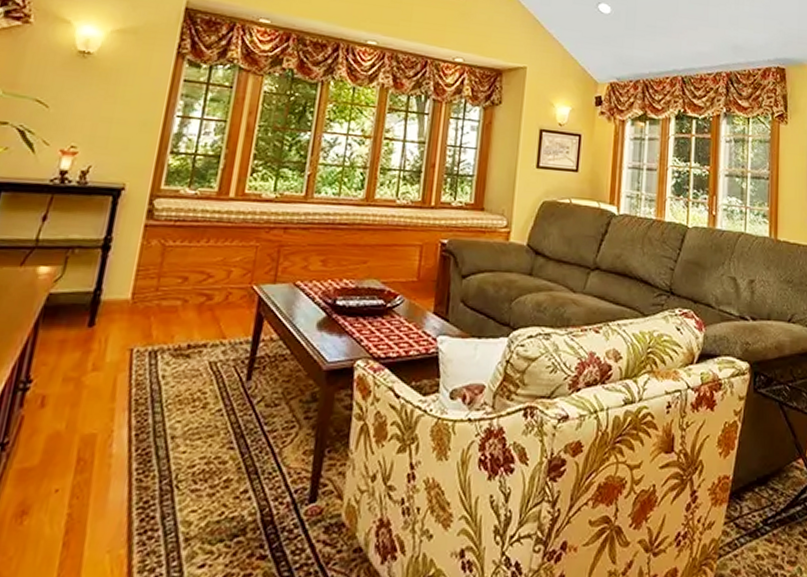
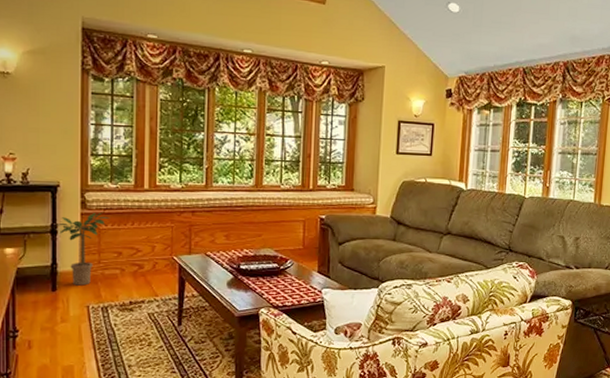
potted plant: none [111,224,181,321] -> present [57,212,110,286]

